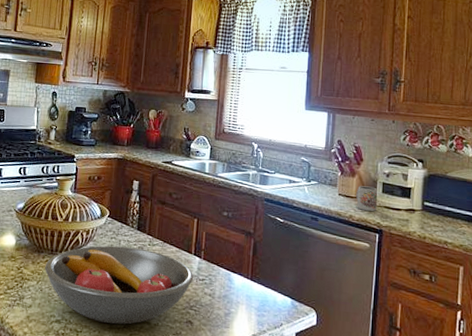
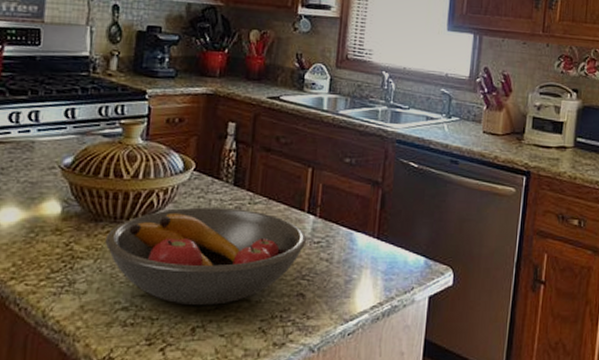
mug: present [356,186,378,211] -> none [502,121,527,150]

